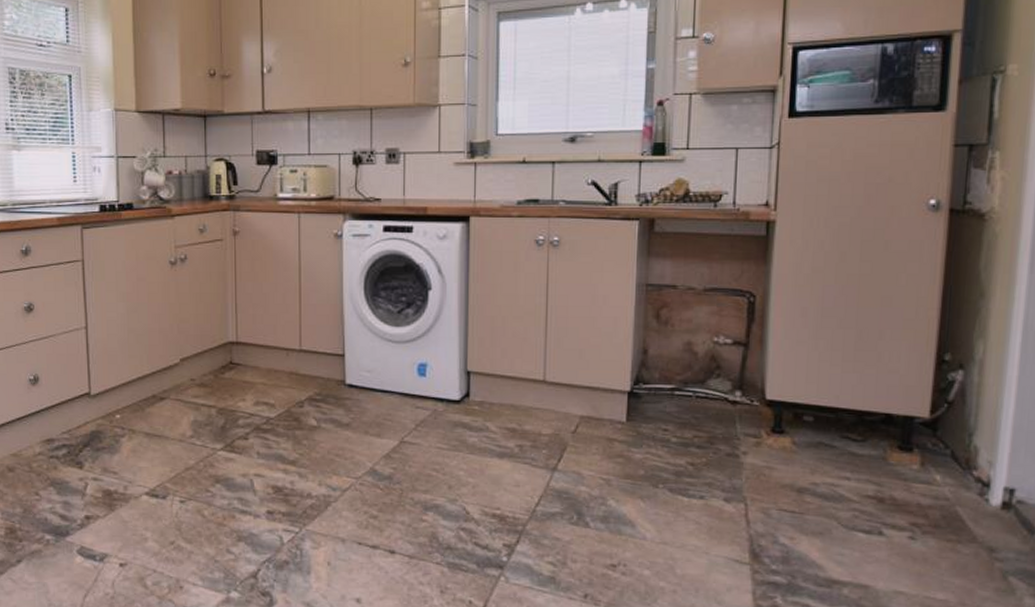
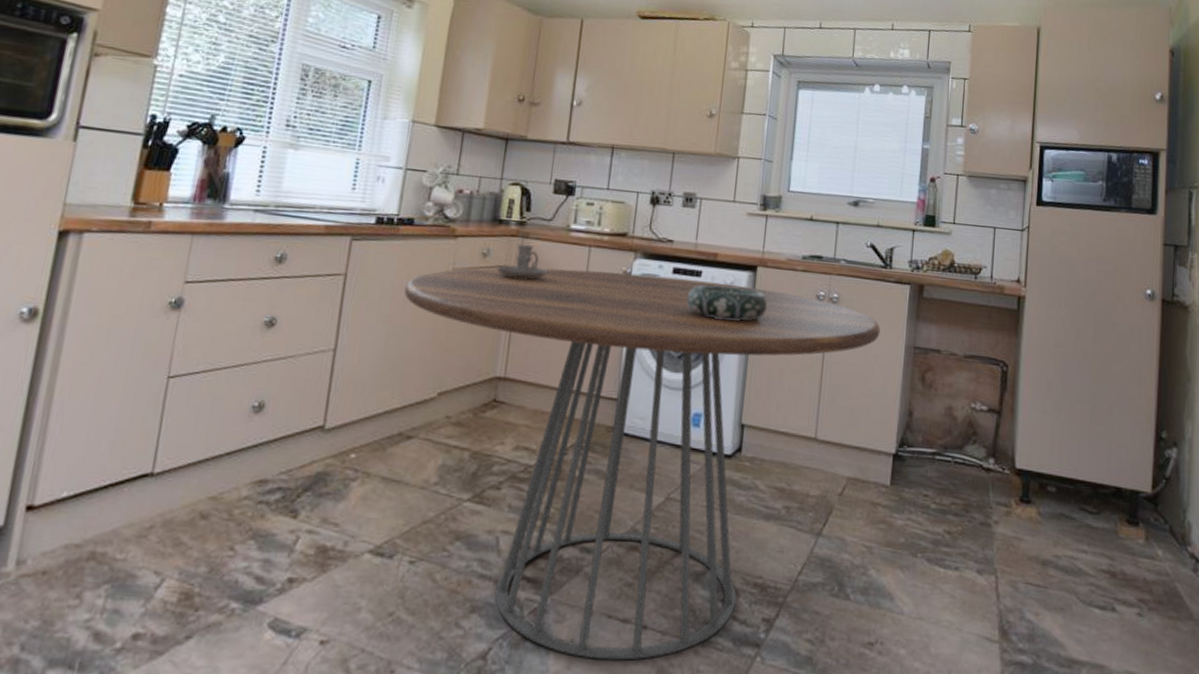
dining table: none [136,235,608,579] -> present [404,267,881,660]
candle holder: none [214,218,262,250] -> present [496,244,548,280]
decorative bowl: none [400,239,483,272] -> present [686,284,767,321]

